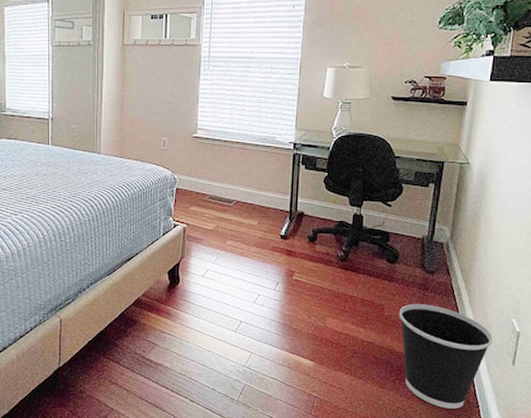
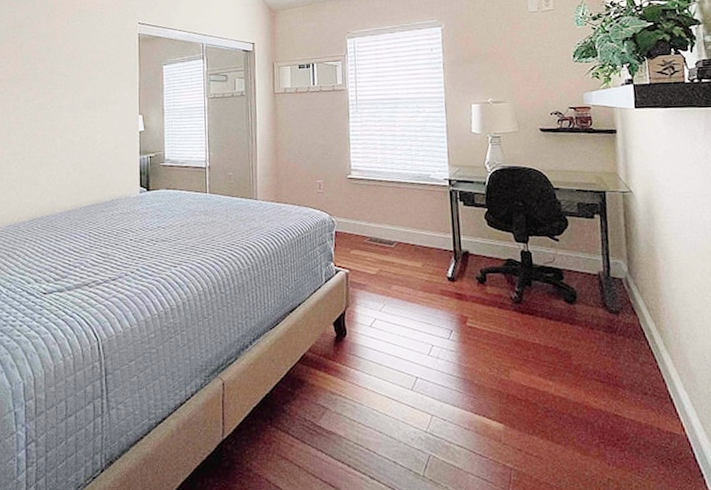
wastebasket: present [399,304,494,408] -> none [588,349,702,479]

